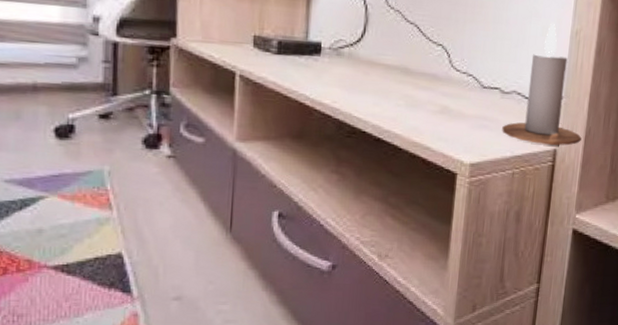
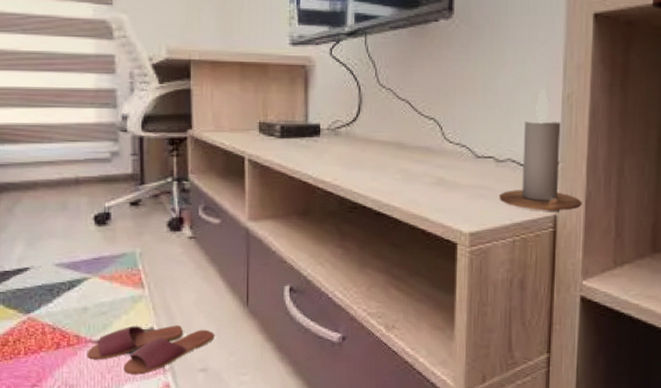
slippers: none [40,250,192,302] -> present [87,325,215,373]

